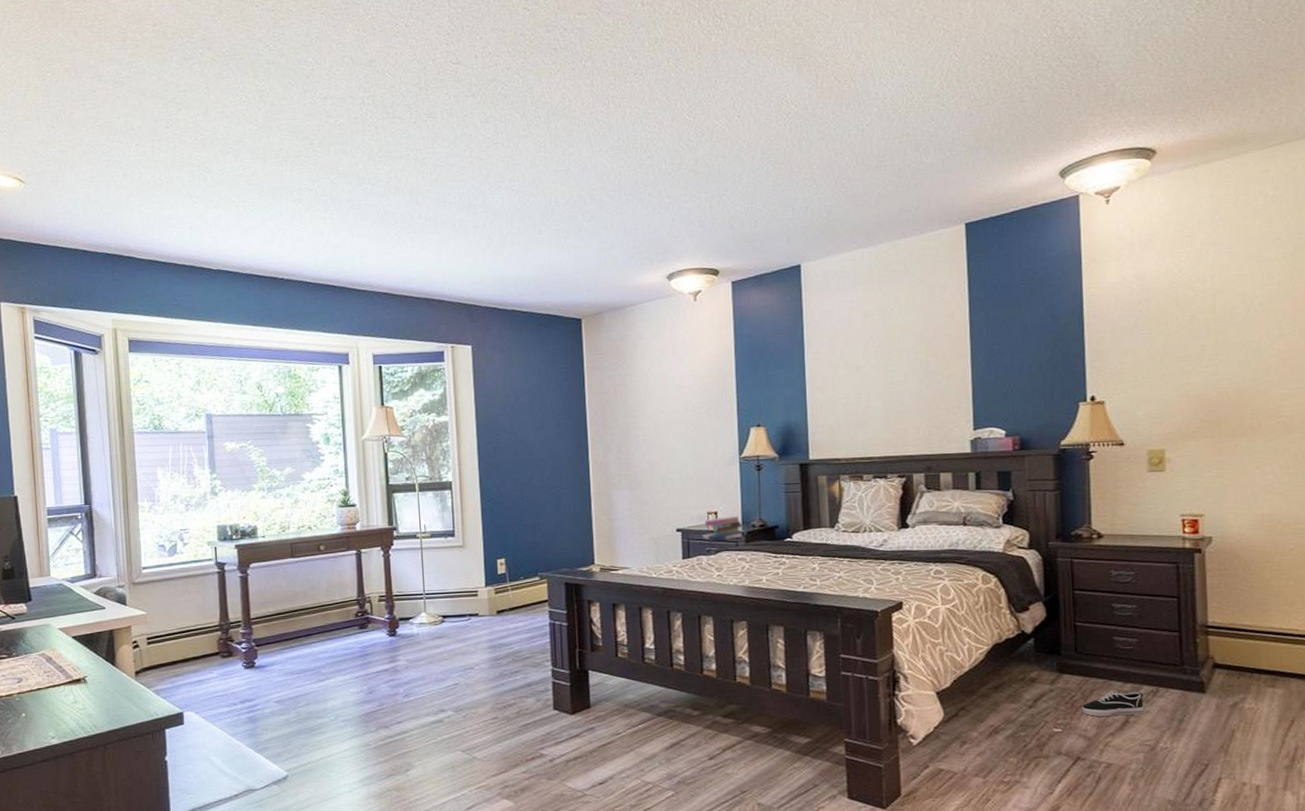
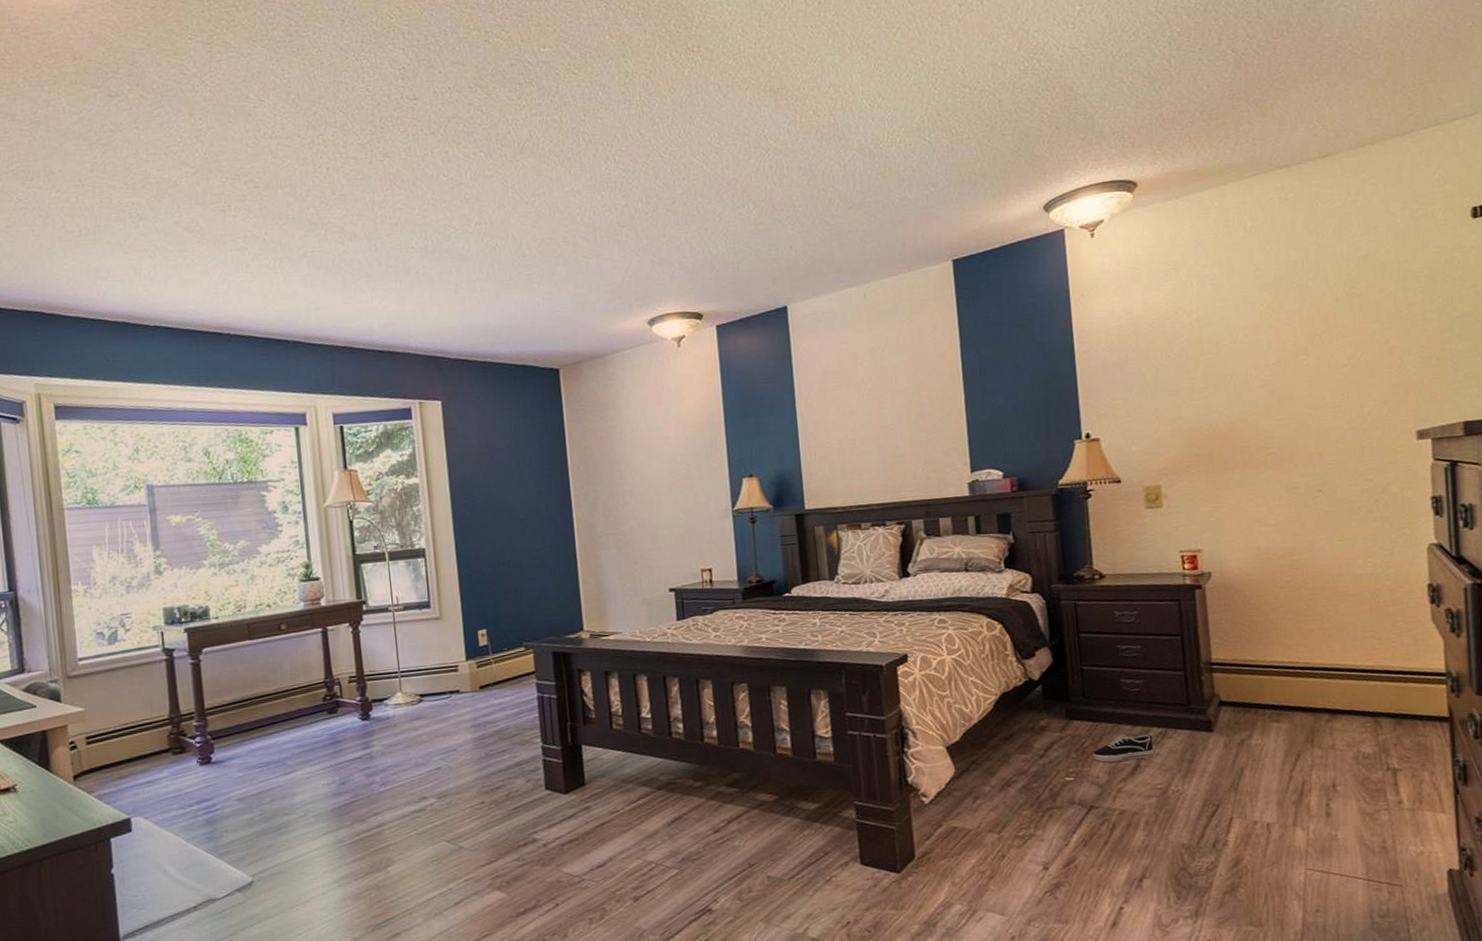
books: present [702,515,742,541] -> none [697,571,739,600]

